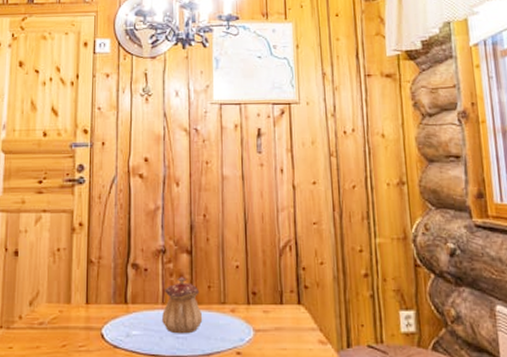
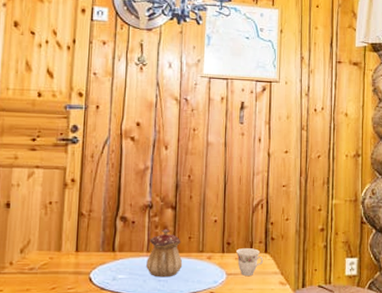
teacup: none [264,298,296,332] -> present [236,247,263,276]

